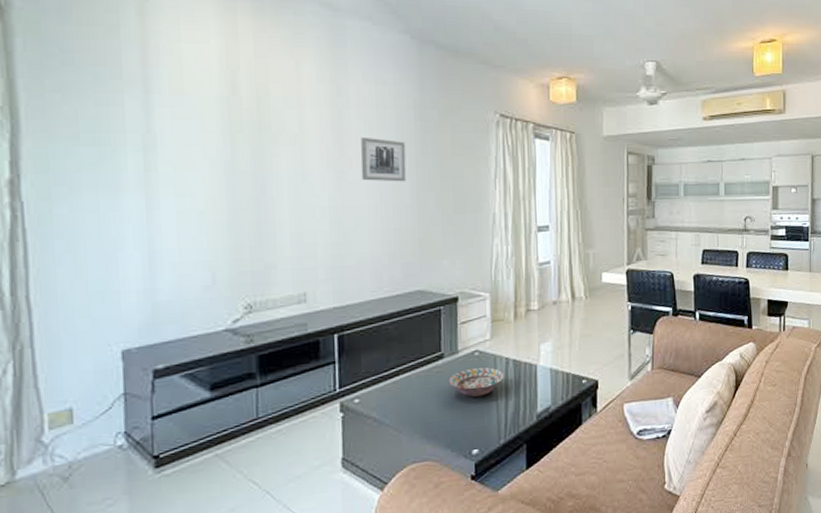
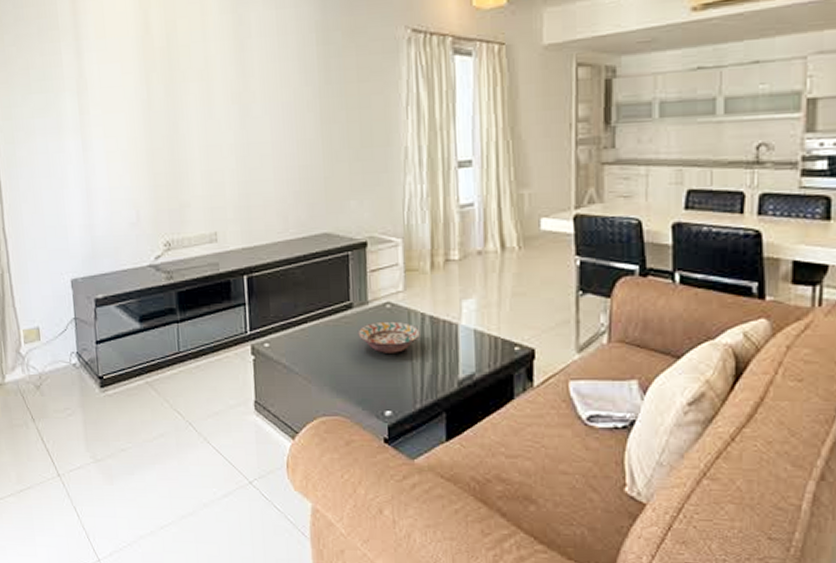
wall art: present [360,136,407,182] -> none [263,67,310,115]

